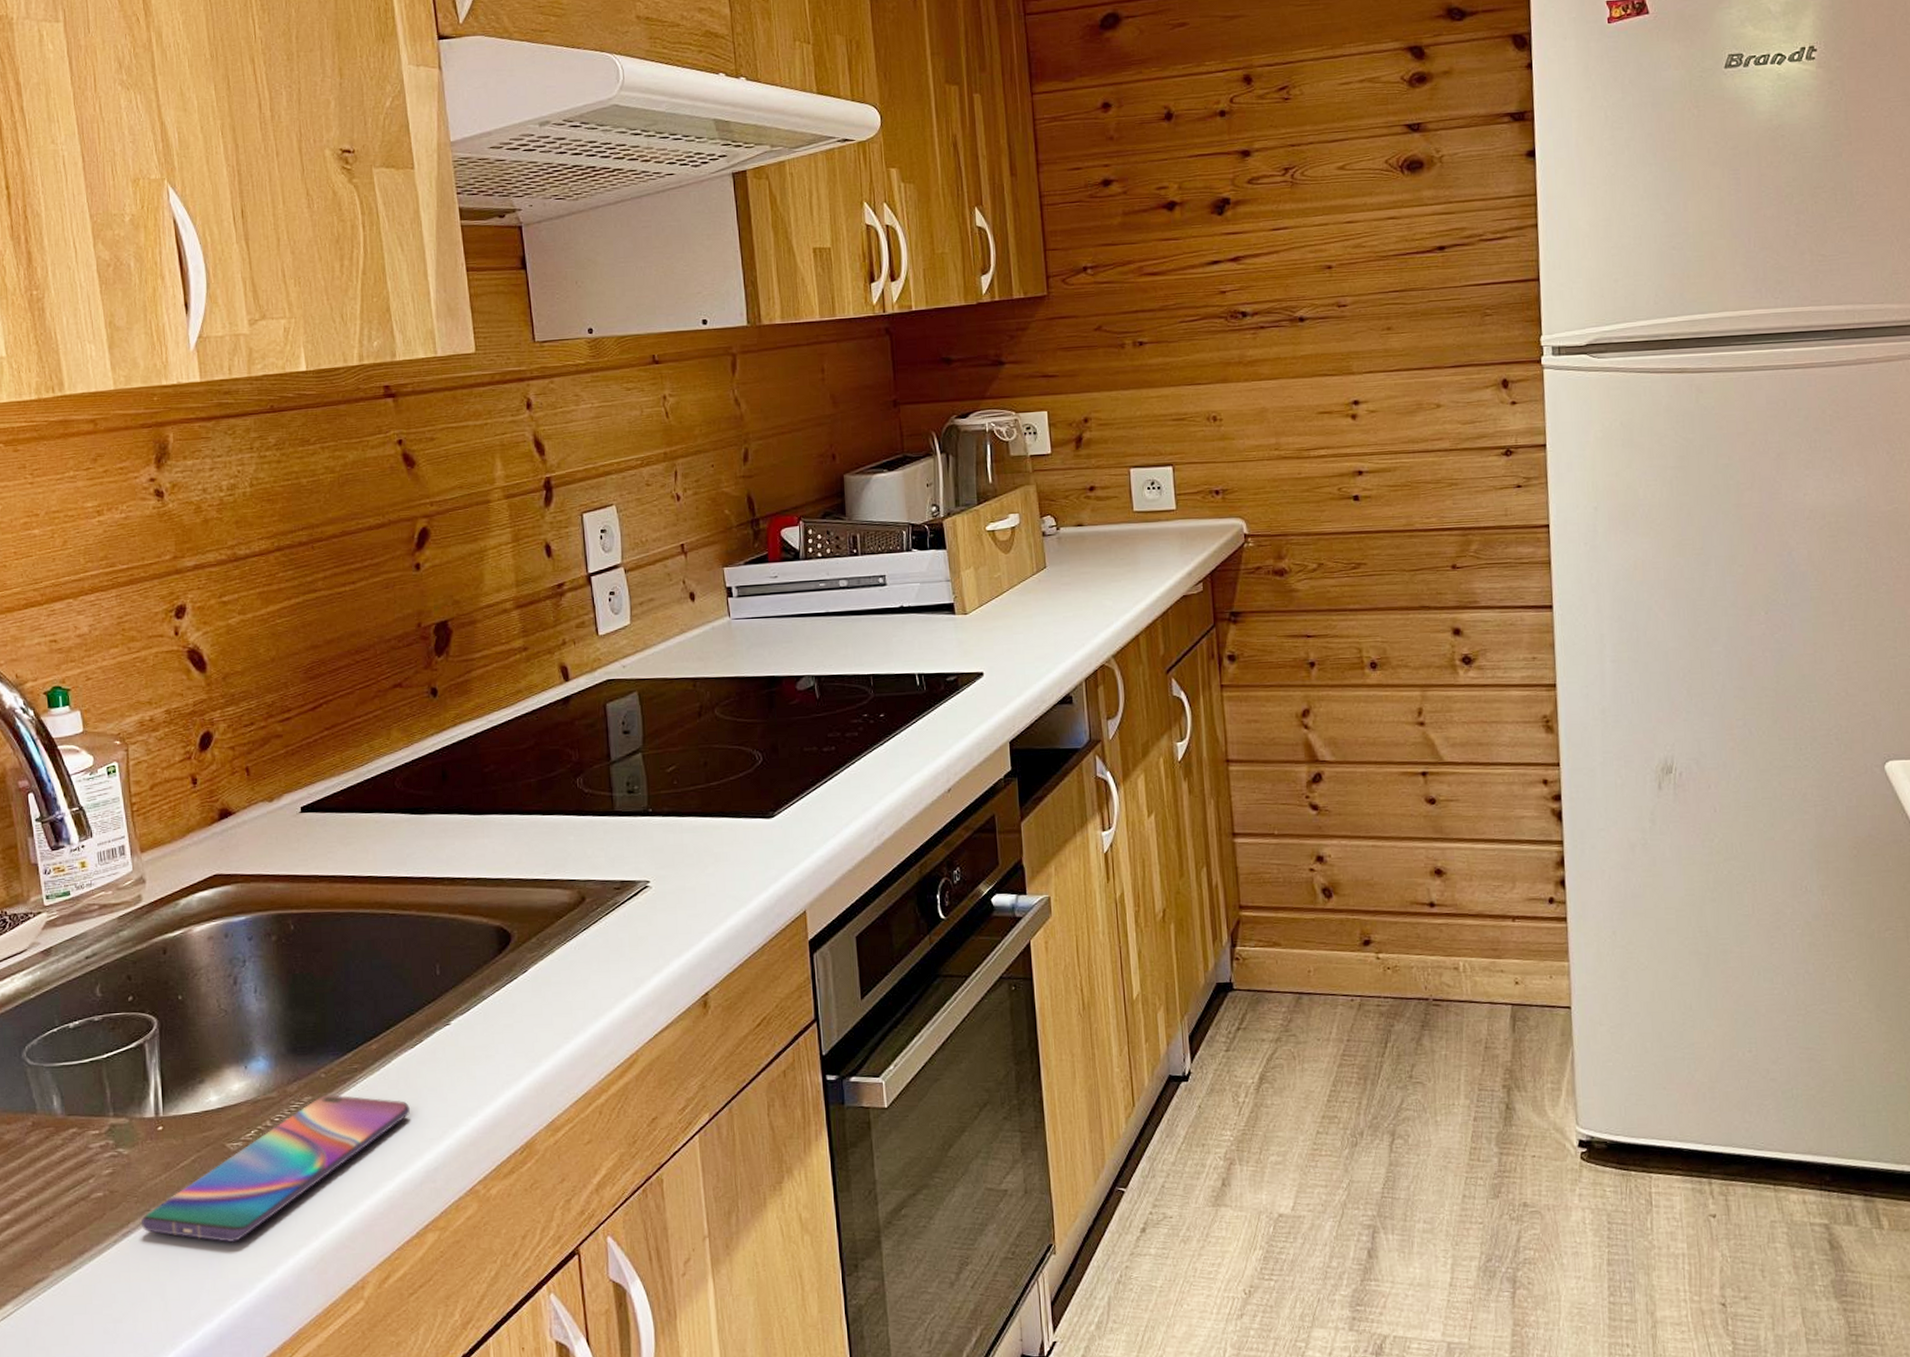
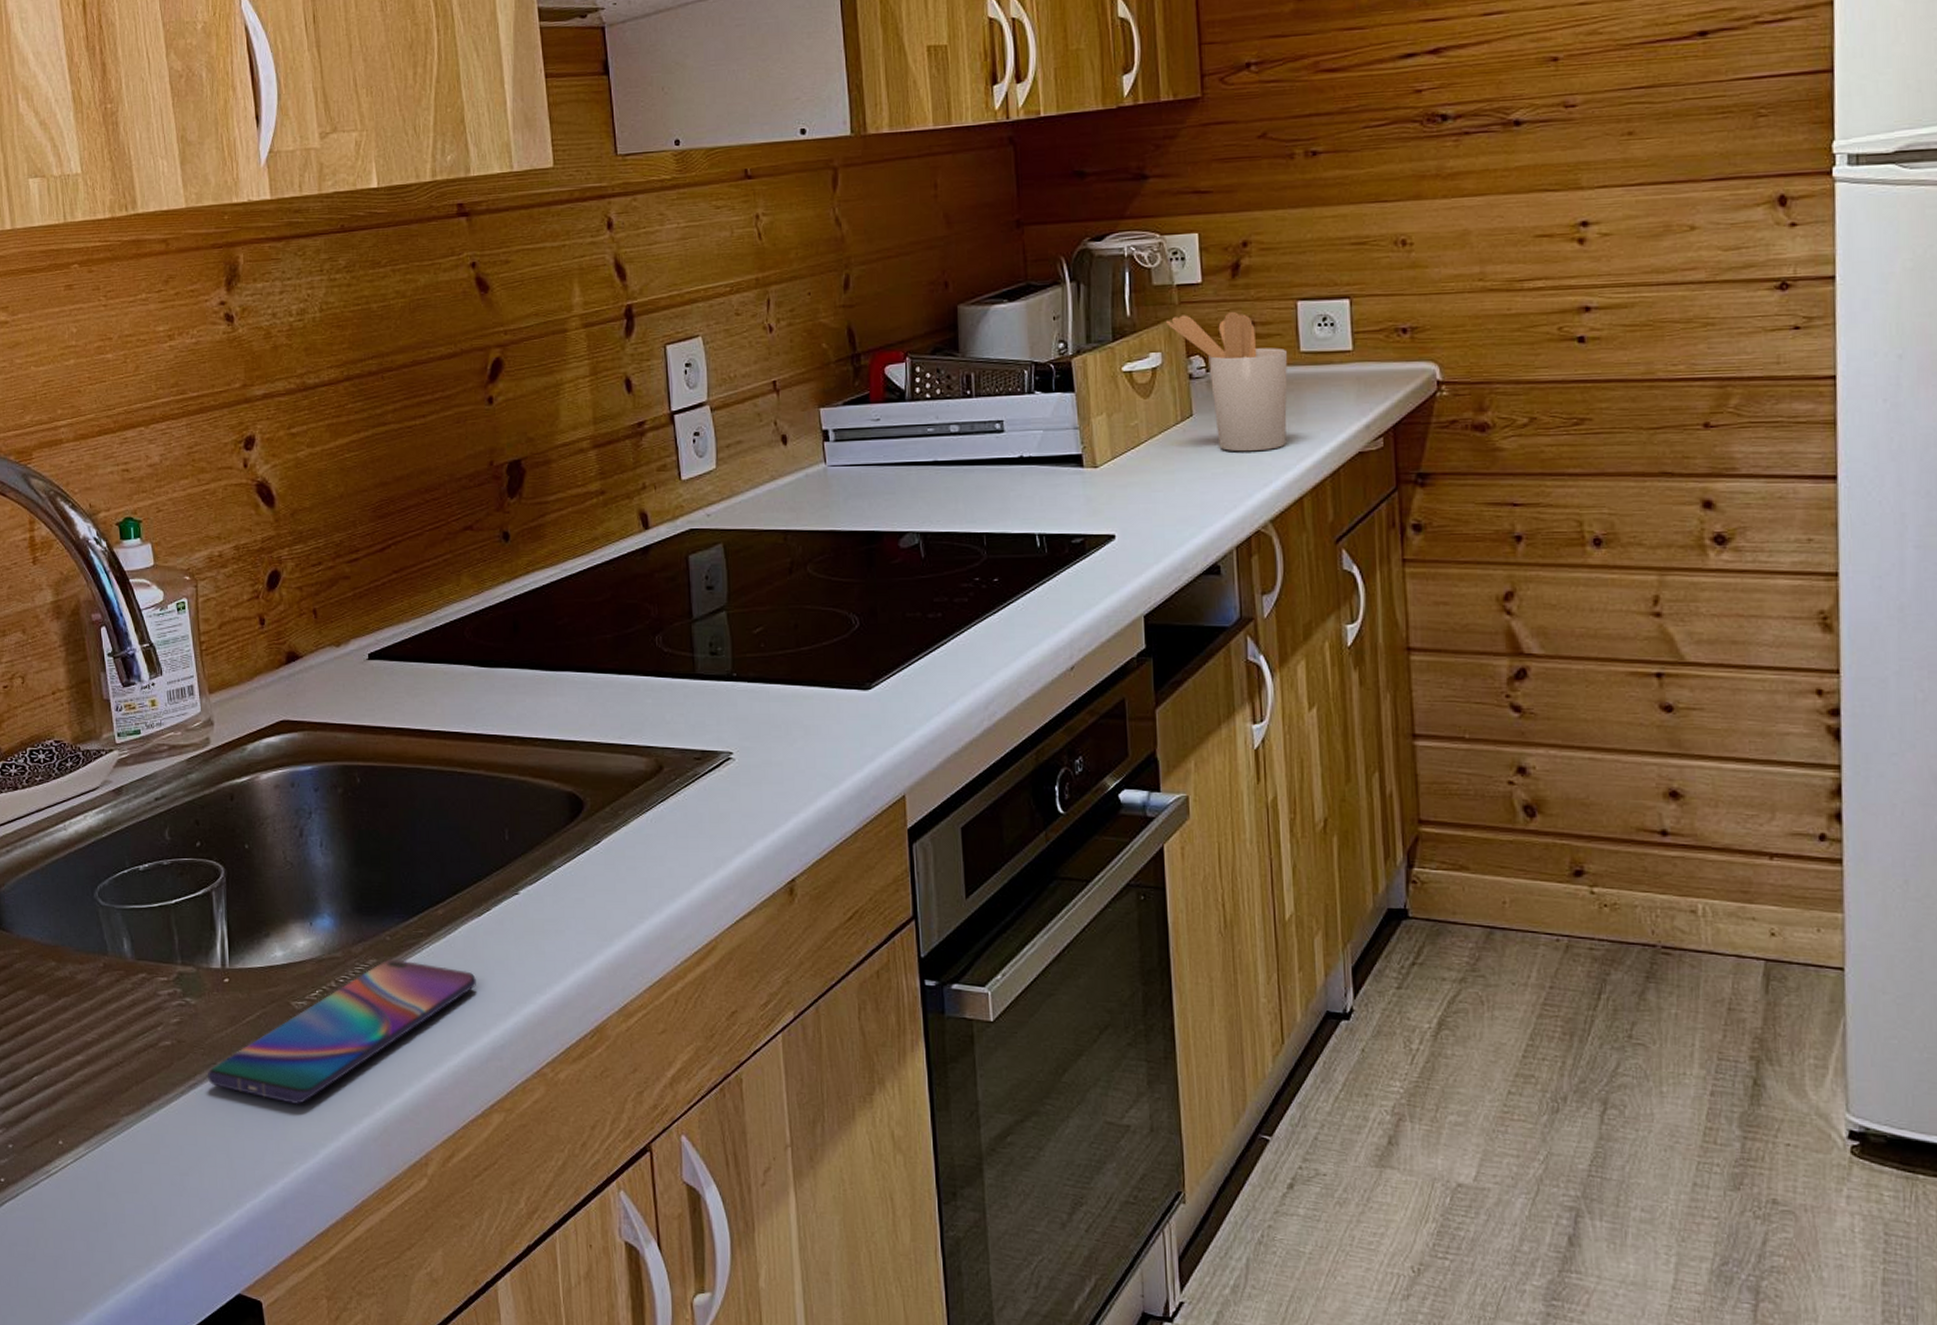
utensil holder: none [1022,477,1124,598] -> present [1166,311,1288,452]

